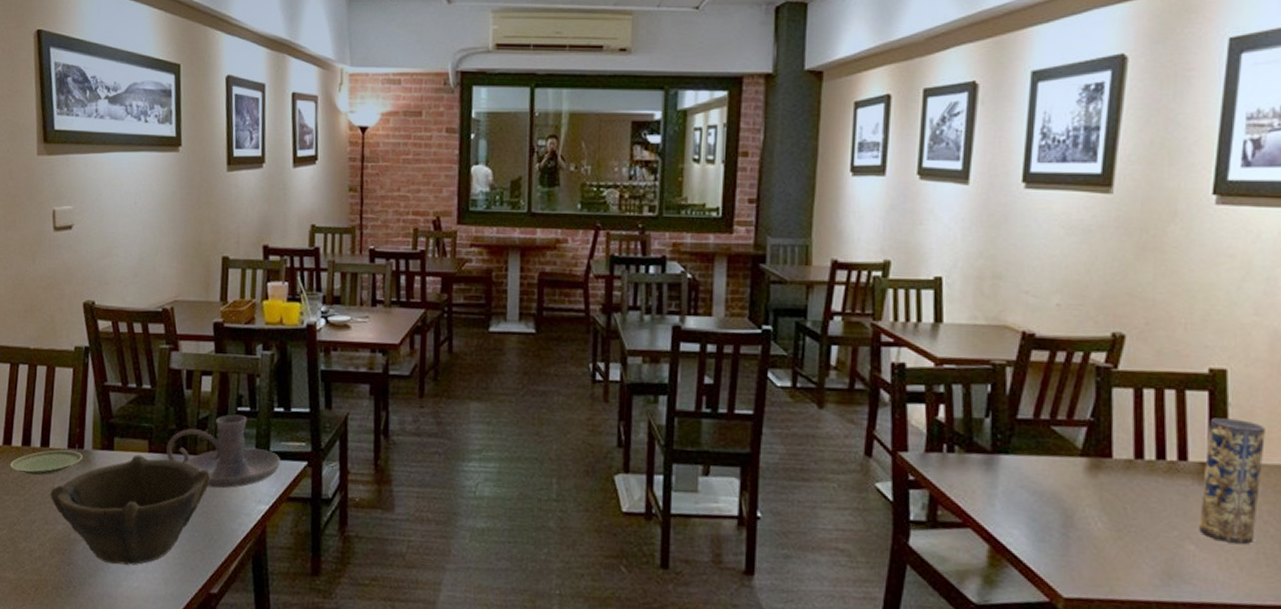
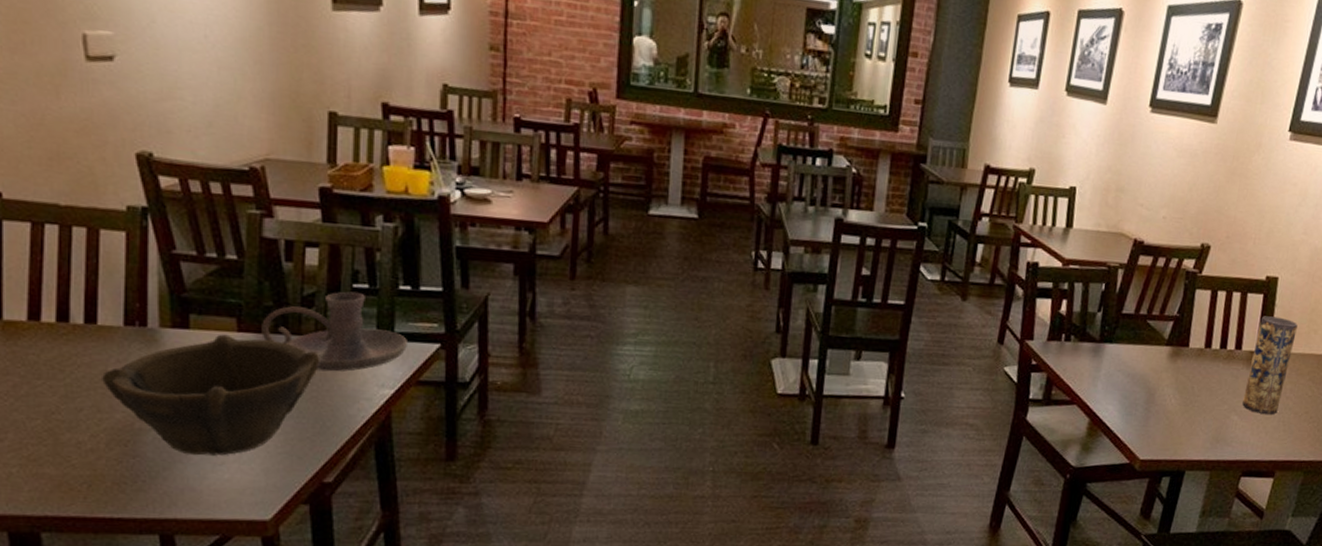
plate: present [10,449,82,476] -> none [40,327,146,358]

